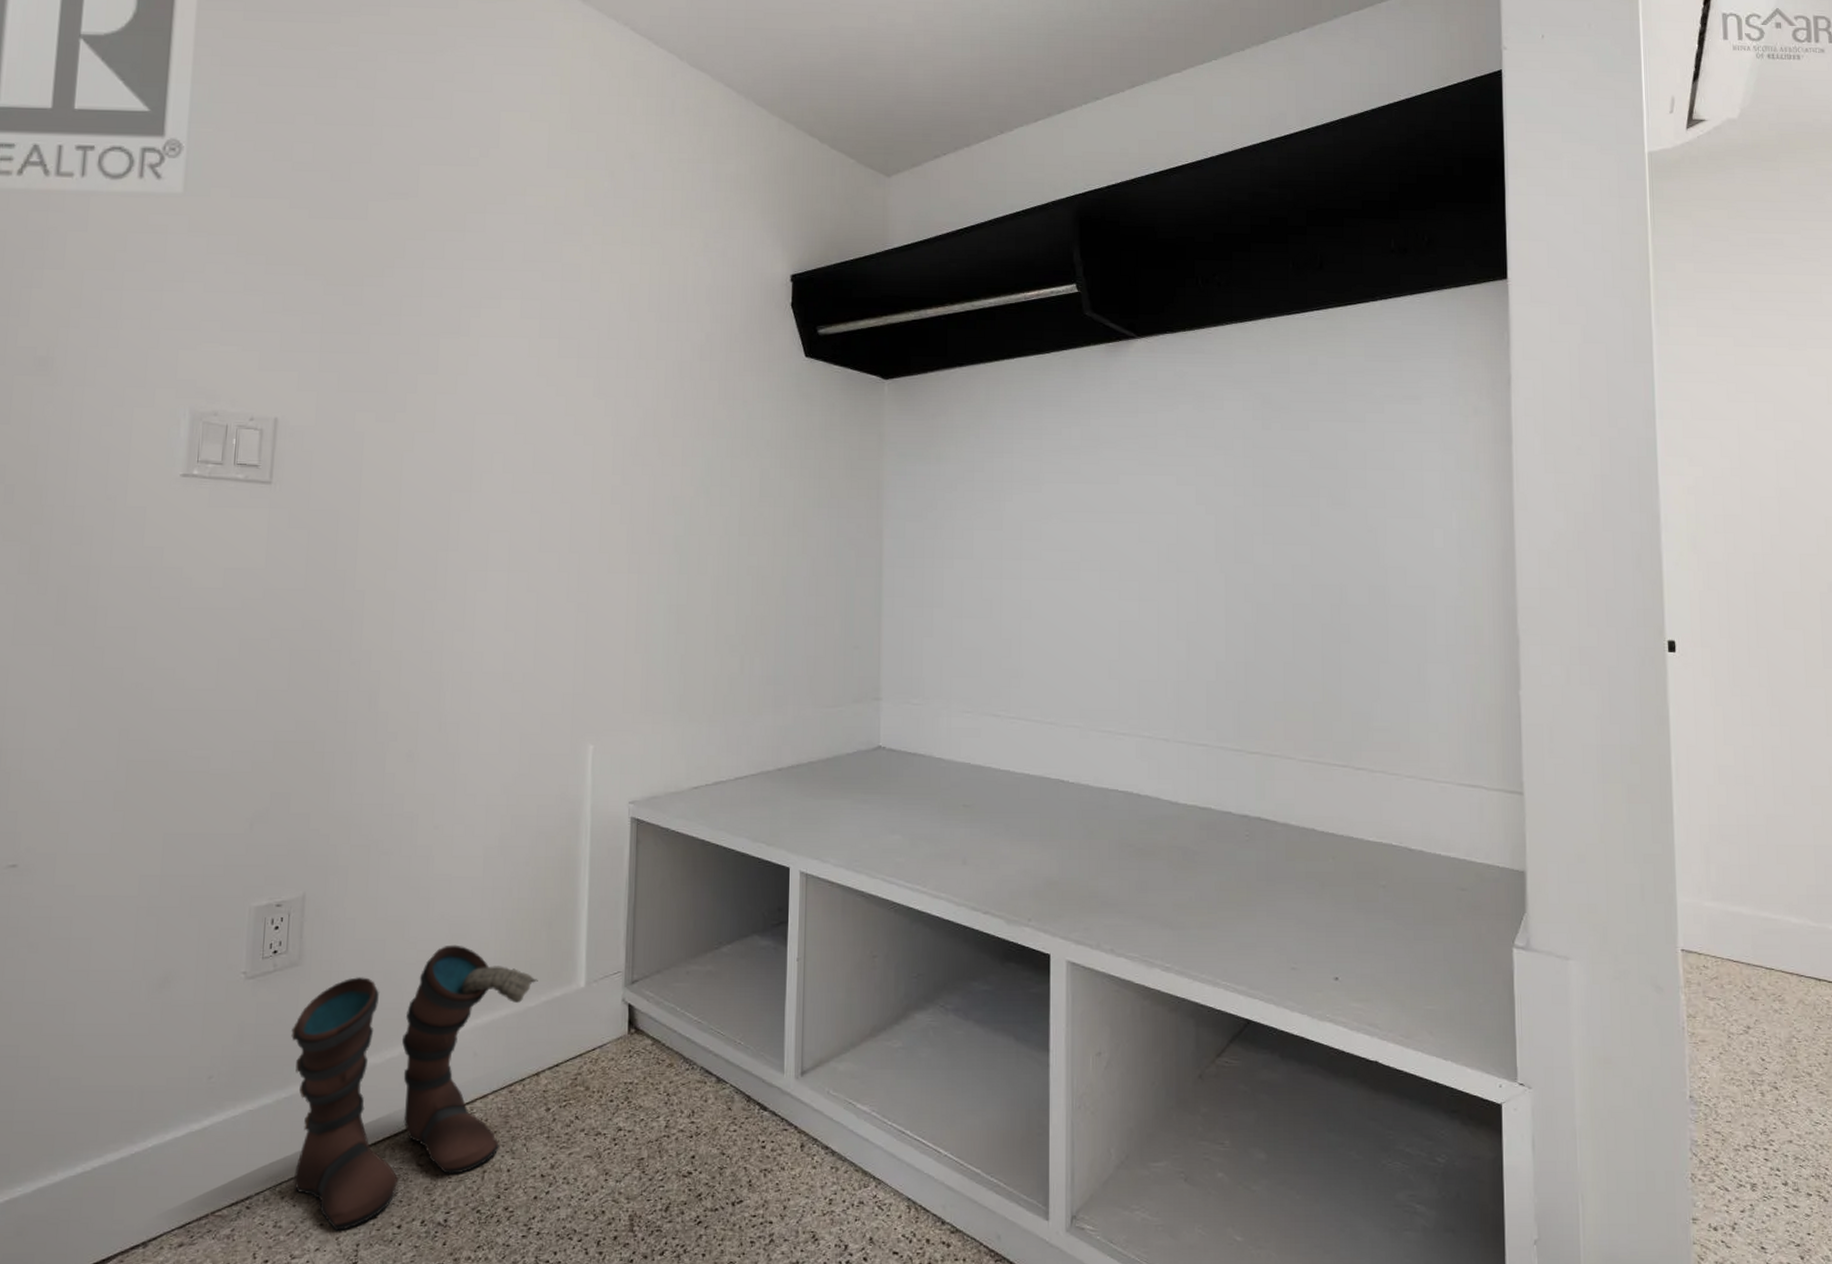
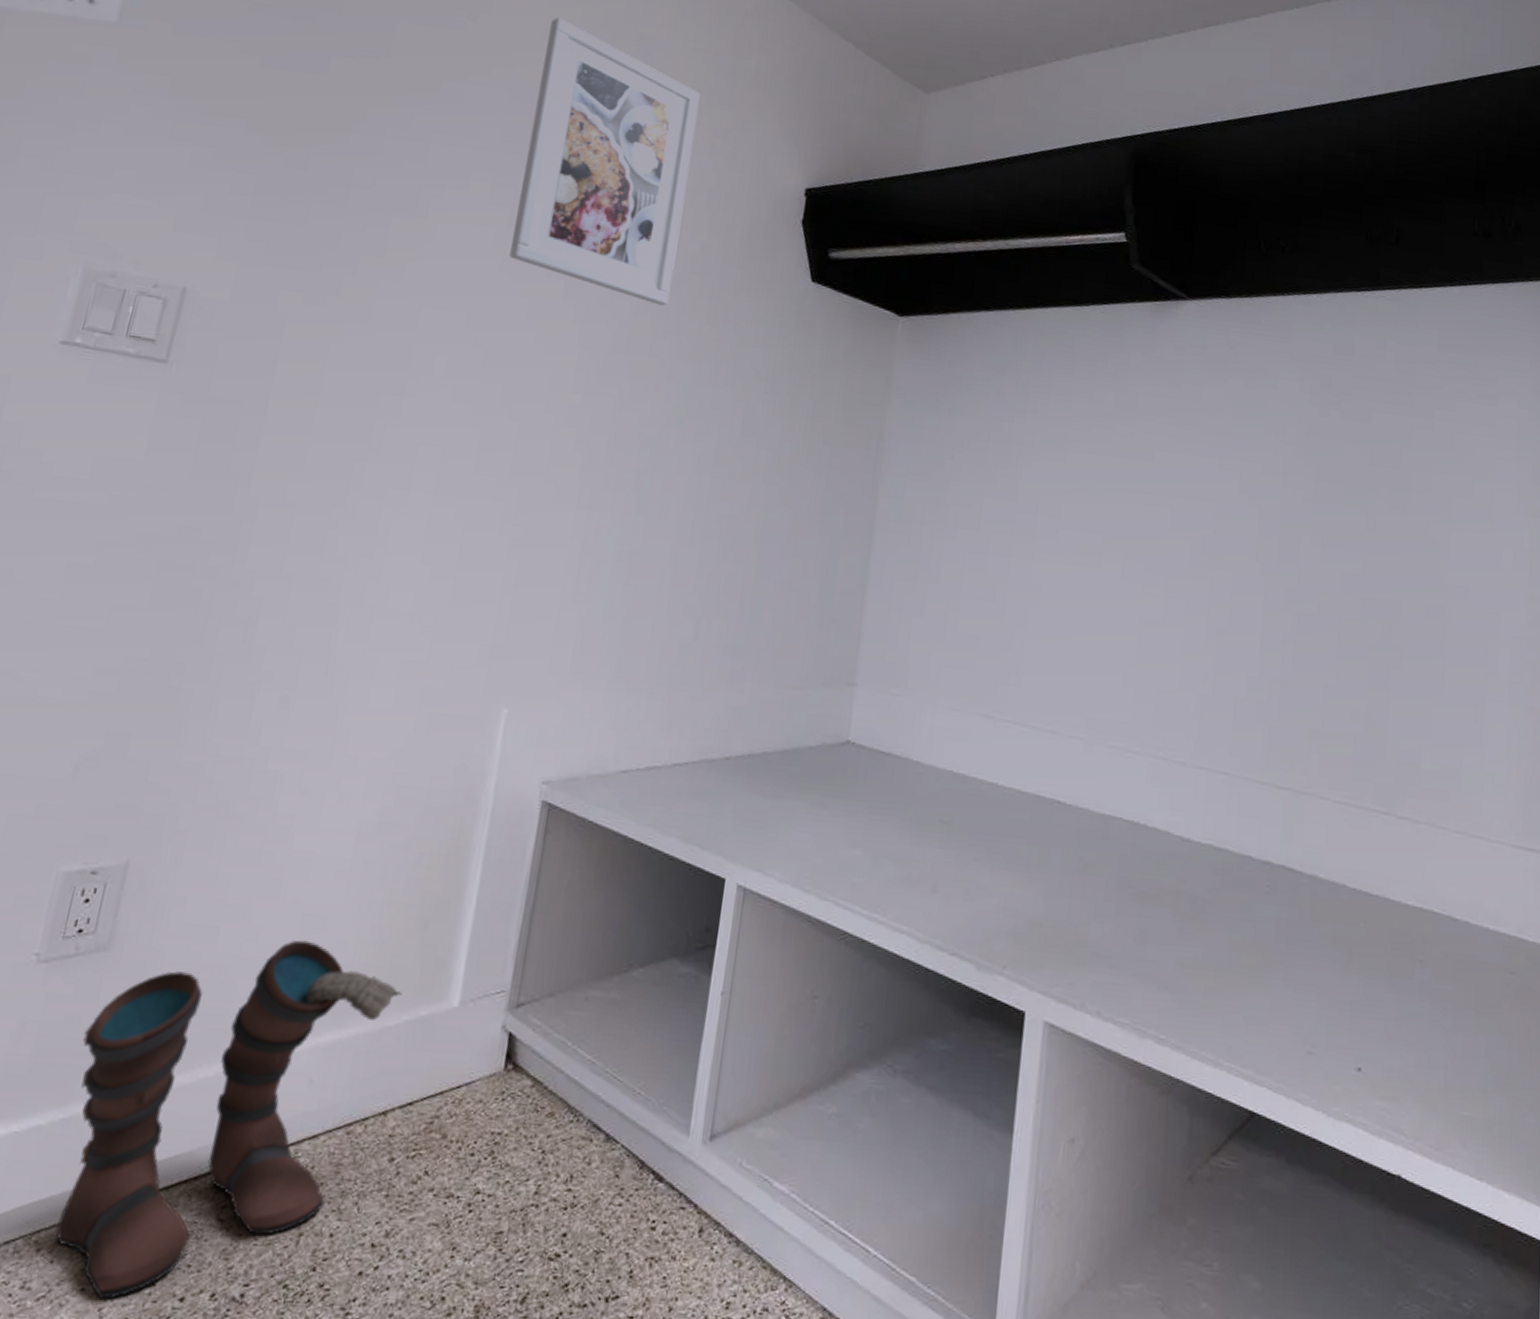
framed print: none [544,144,690,392] -> present [509,17,700,306]

